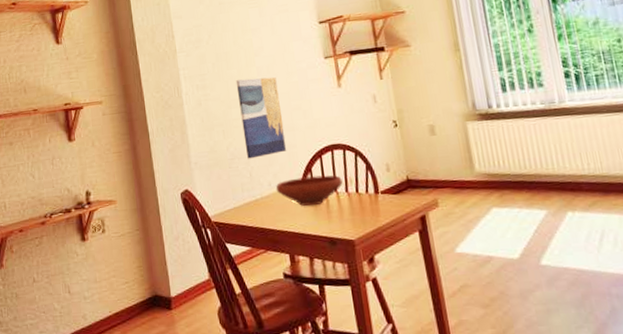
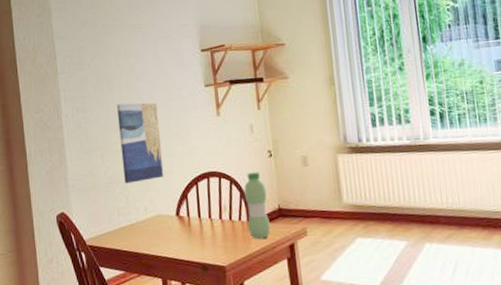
bowl: present [275,175,343,207] -> none [151,202,217,232]
water bottle: none [370,143,400,212] -> present [244,172,271,239]

